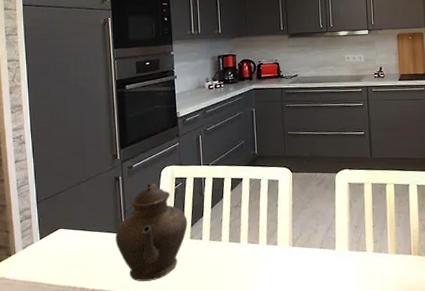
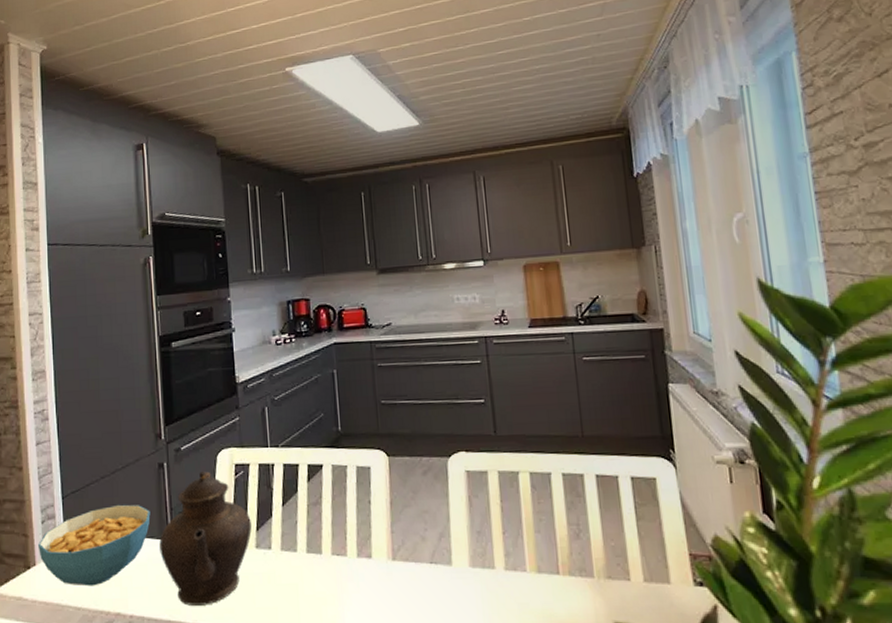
cereal bowl: none [18,207,108,269] -> present [38,504,151,586]

